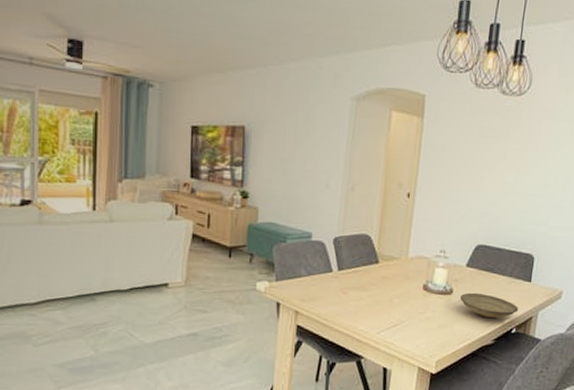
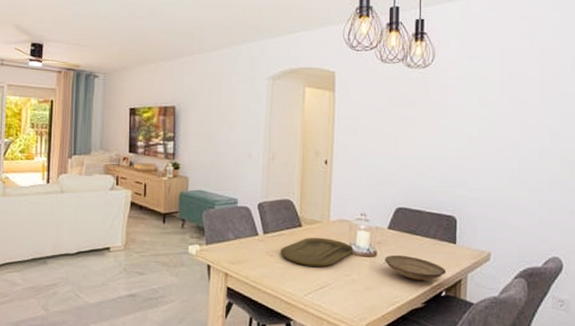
placemat: none [355,275,430,305] -> present [281,238,354,268]

